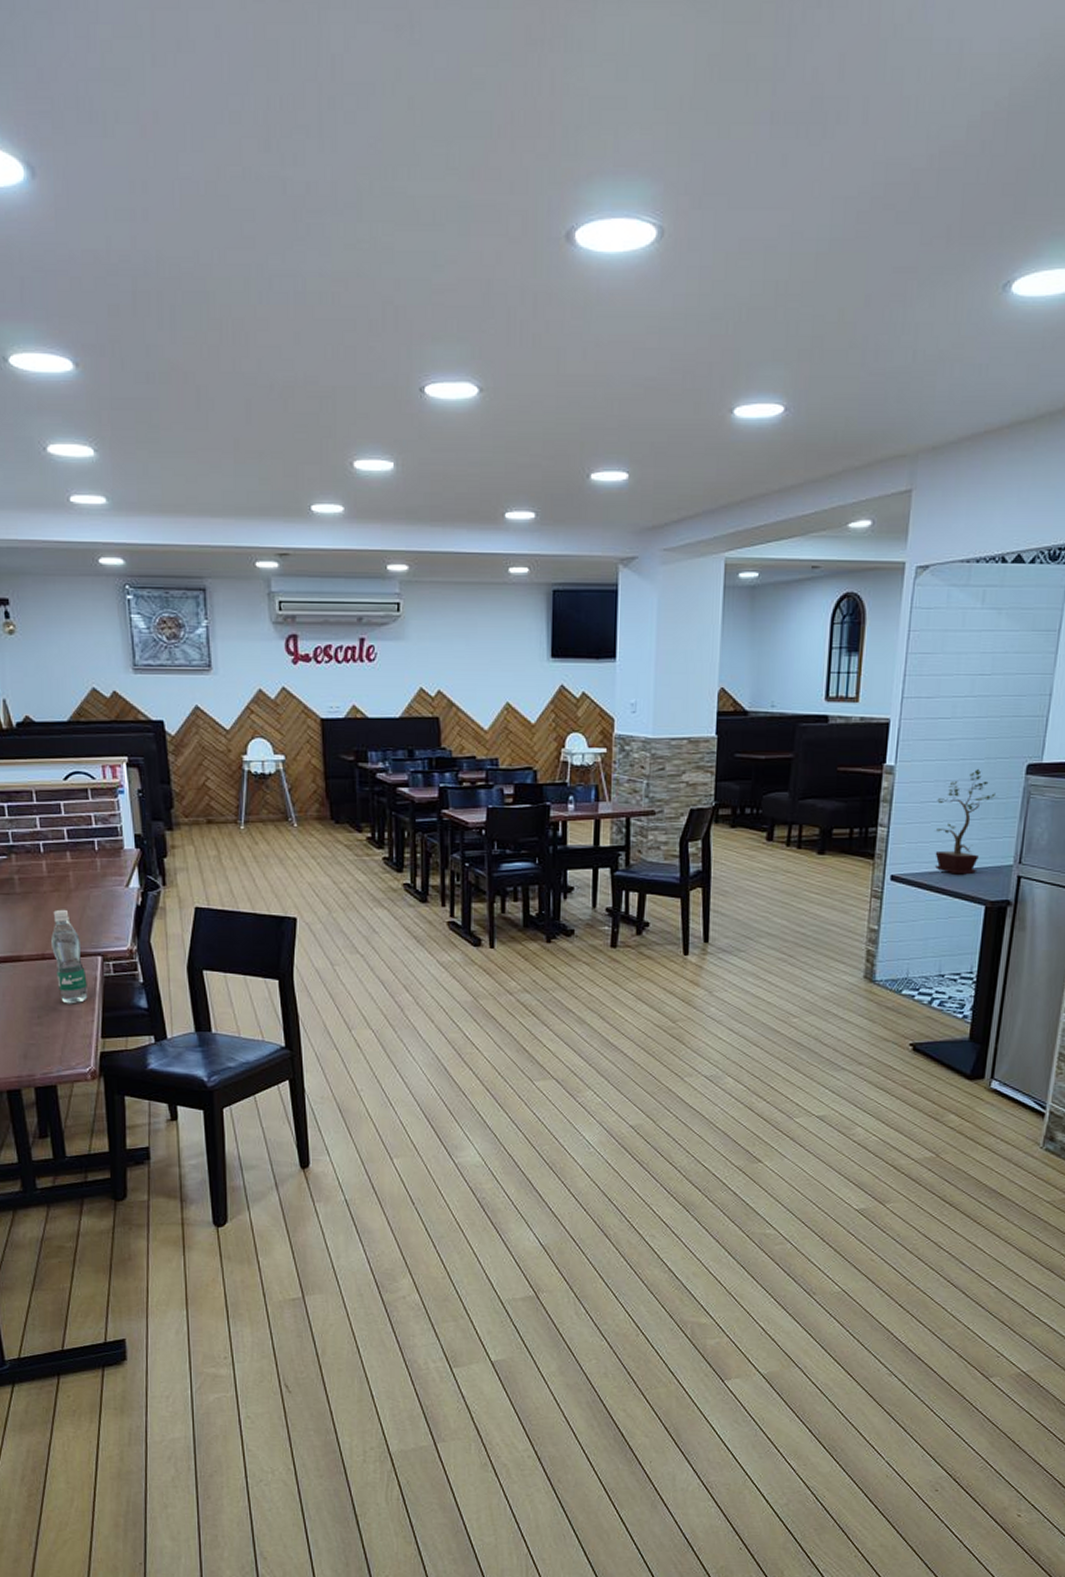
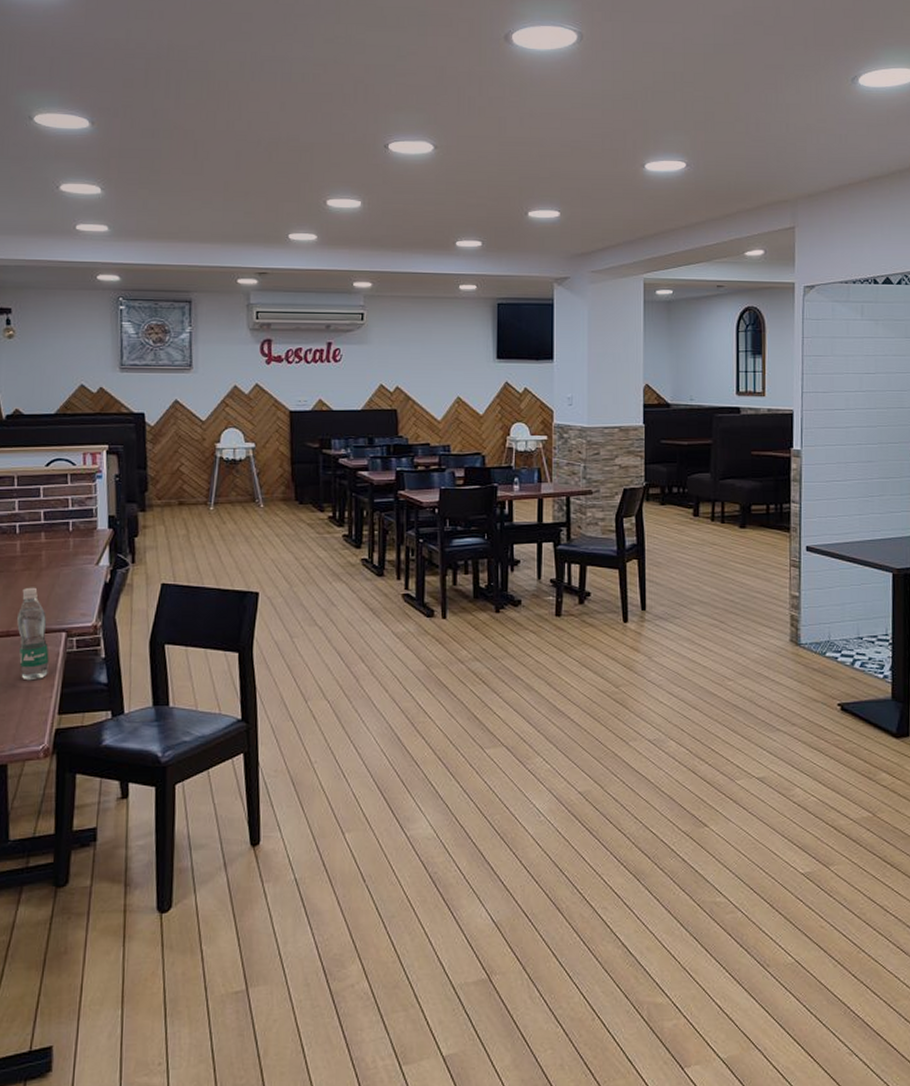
potted plant: present [934,768,997,875] -> none [840,452,892,545]

